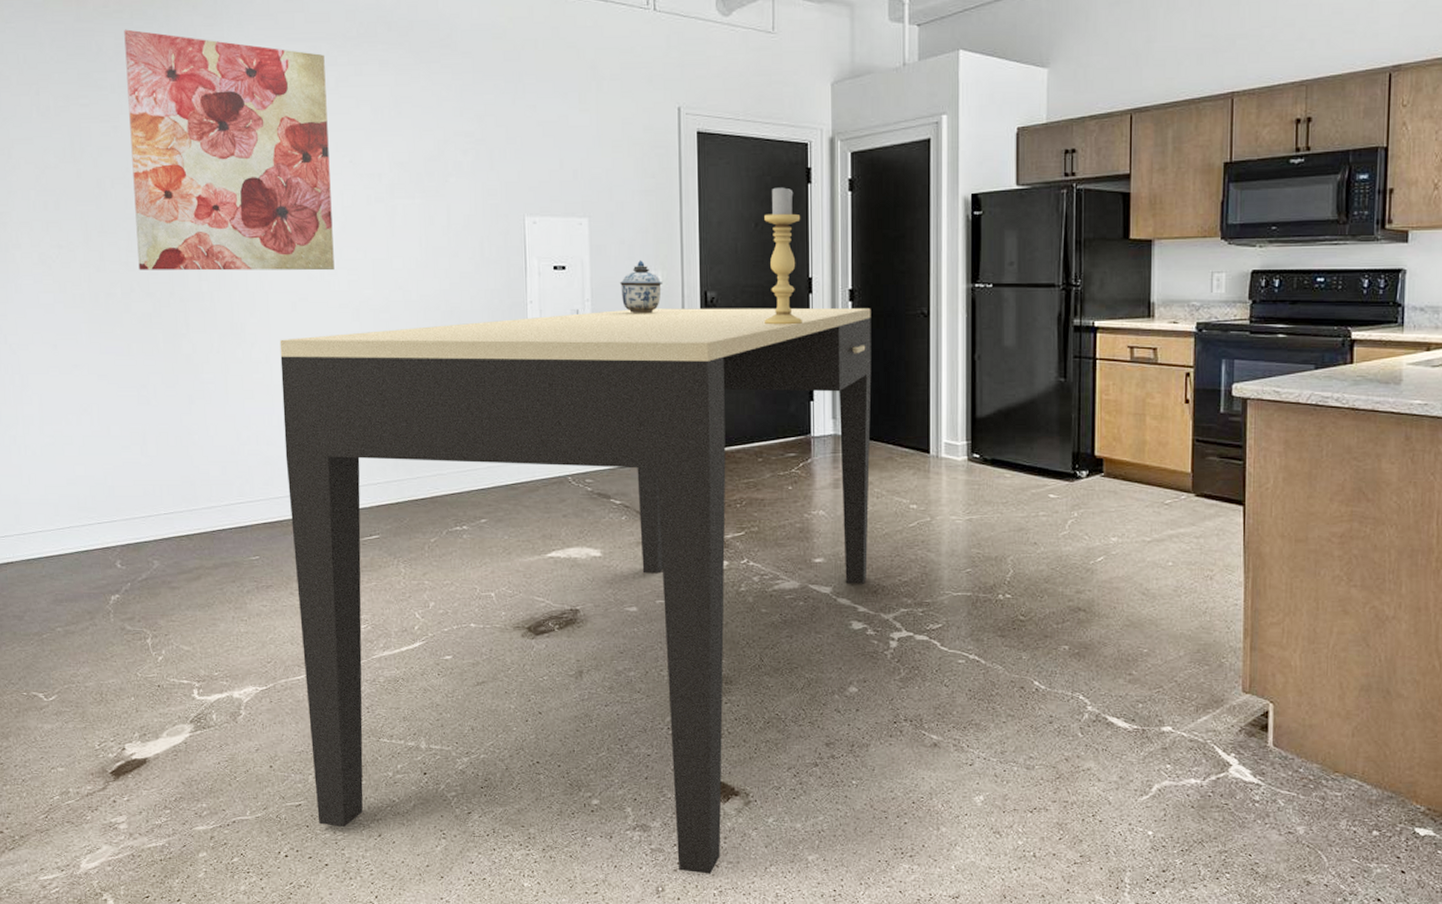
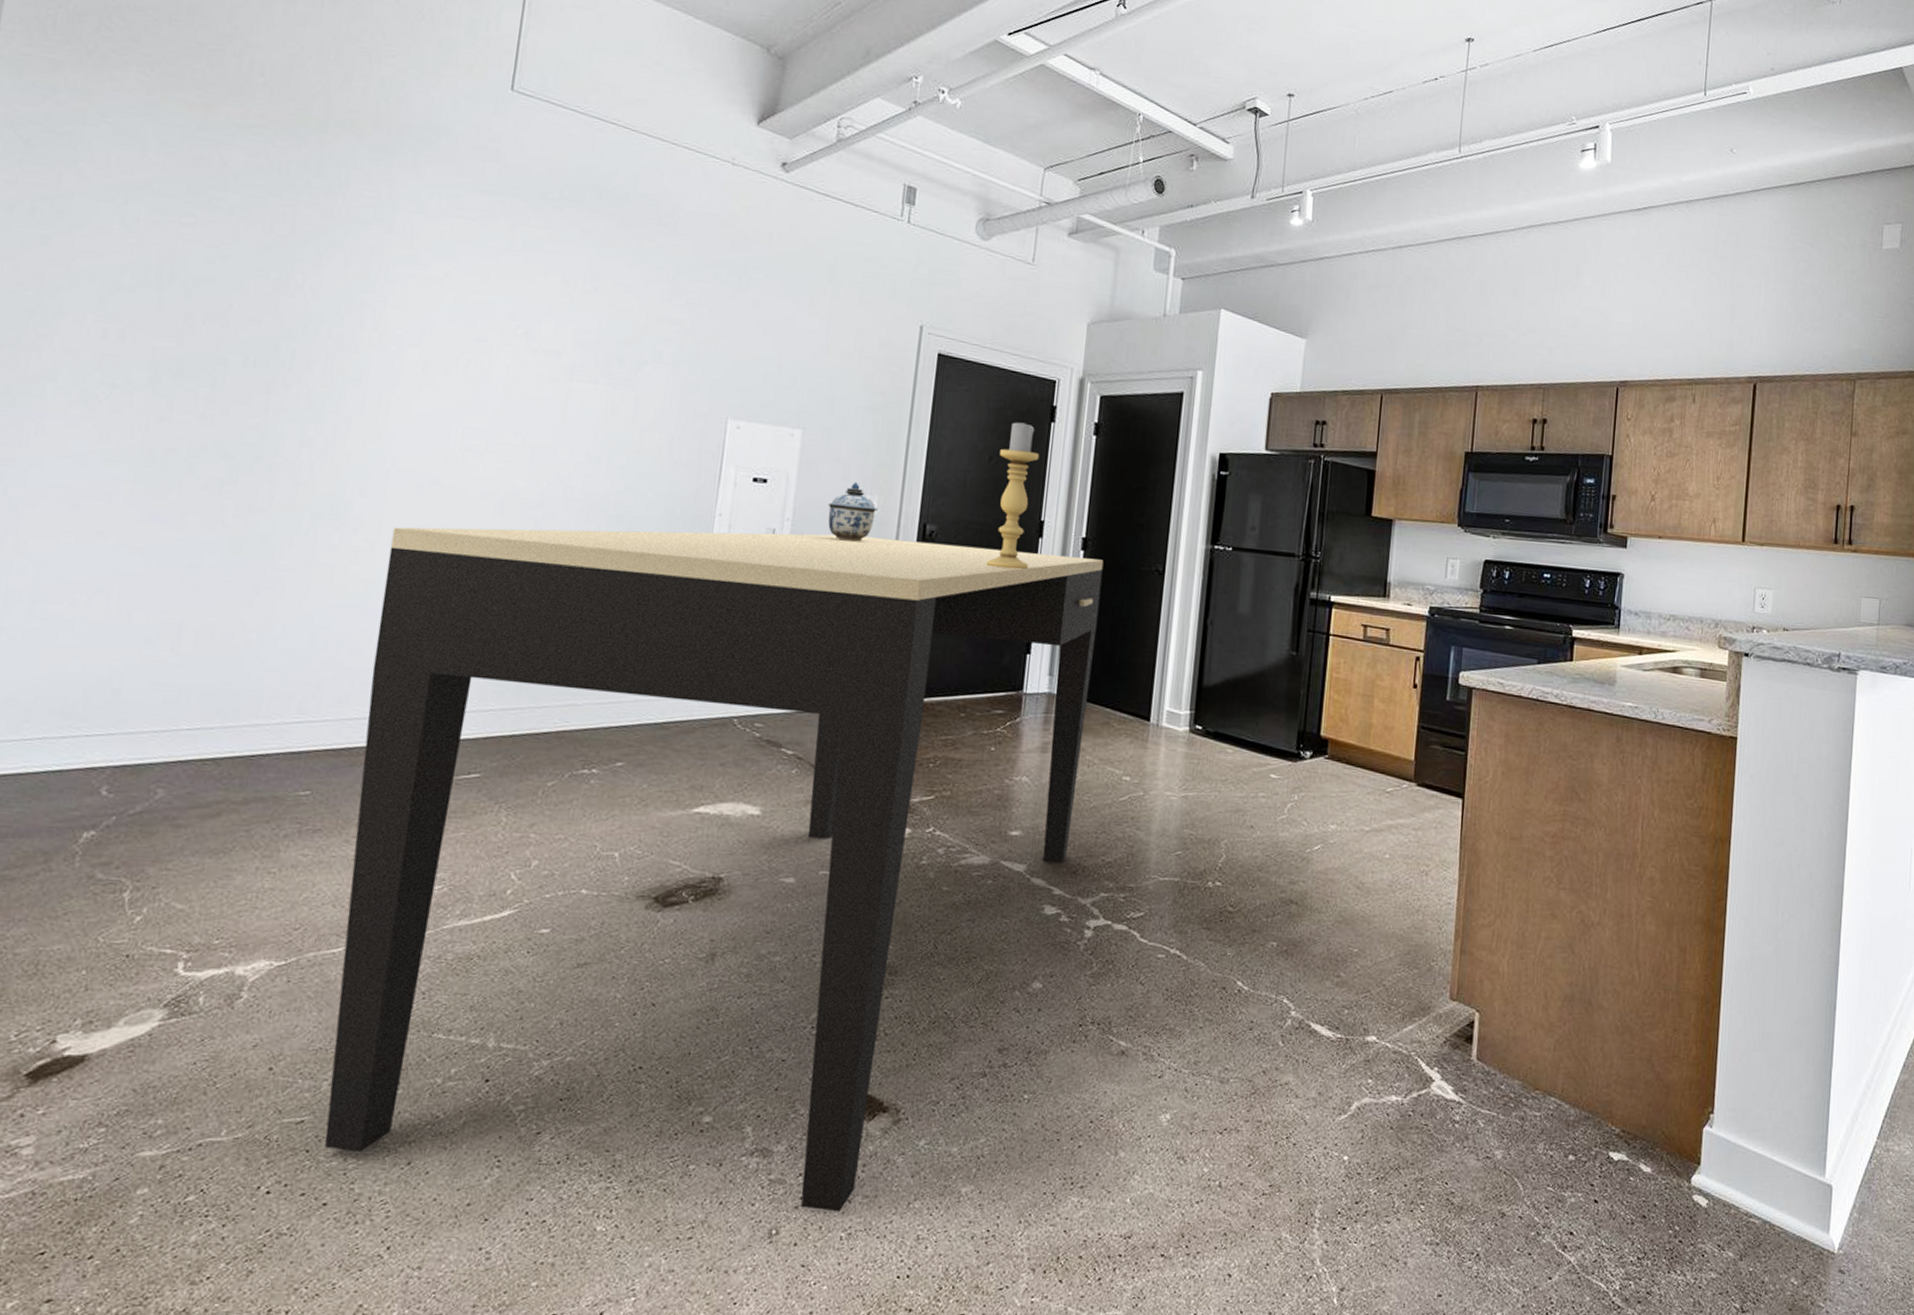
wall art: present [124,29,335,271] -> none [219,147,515,454]

